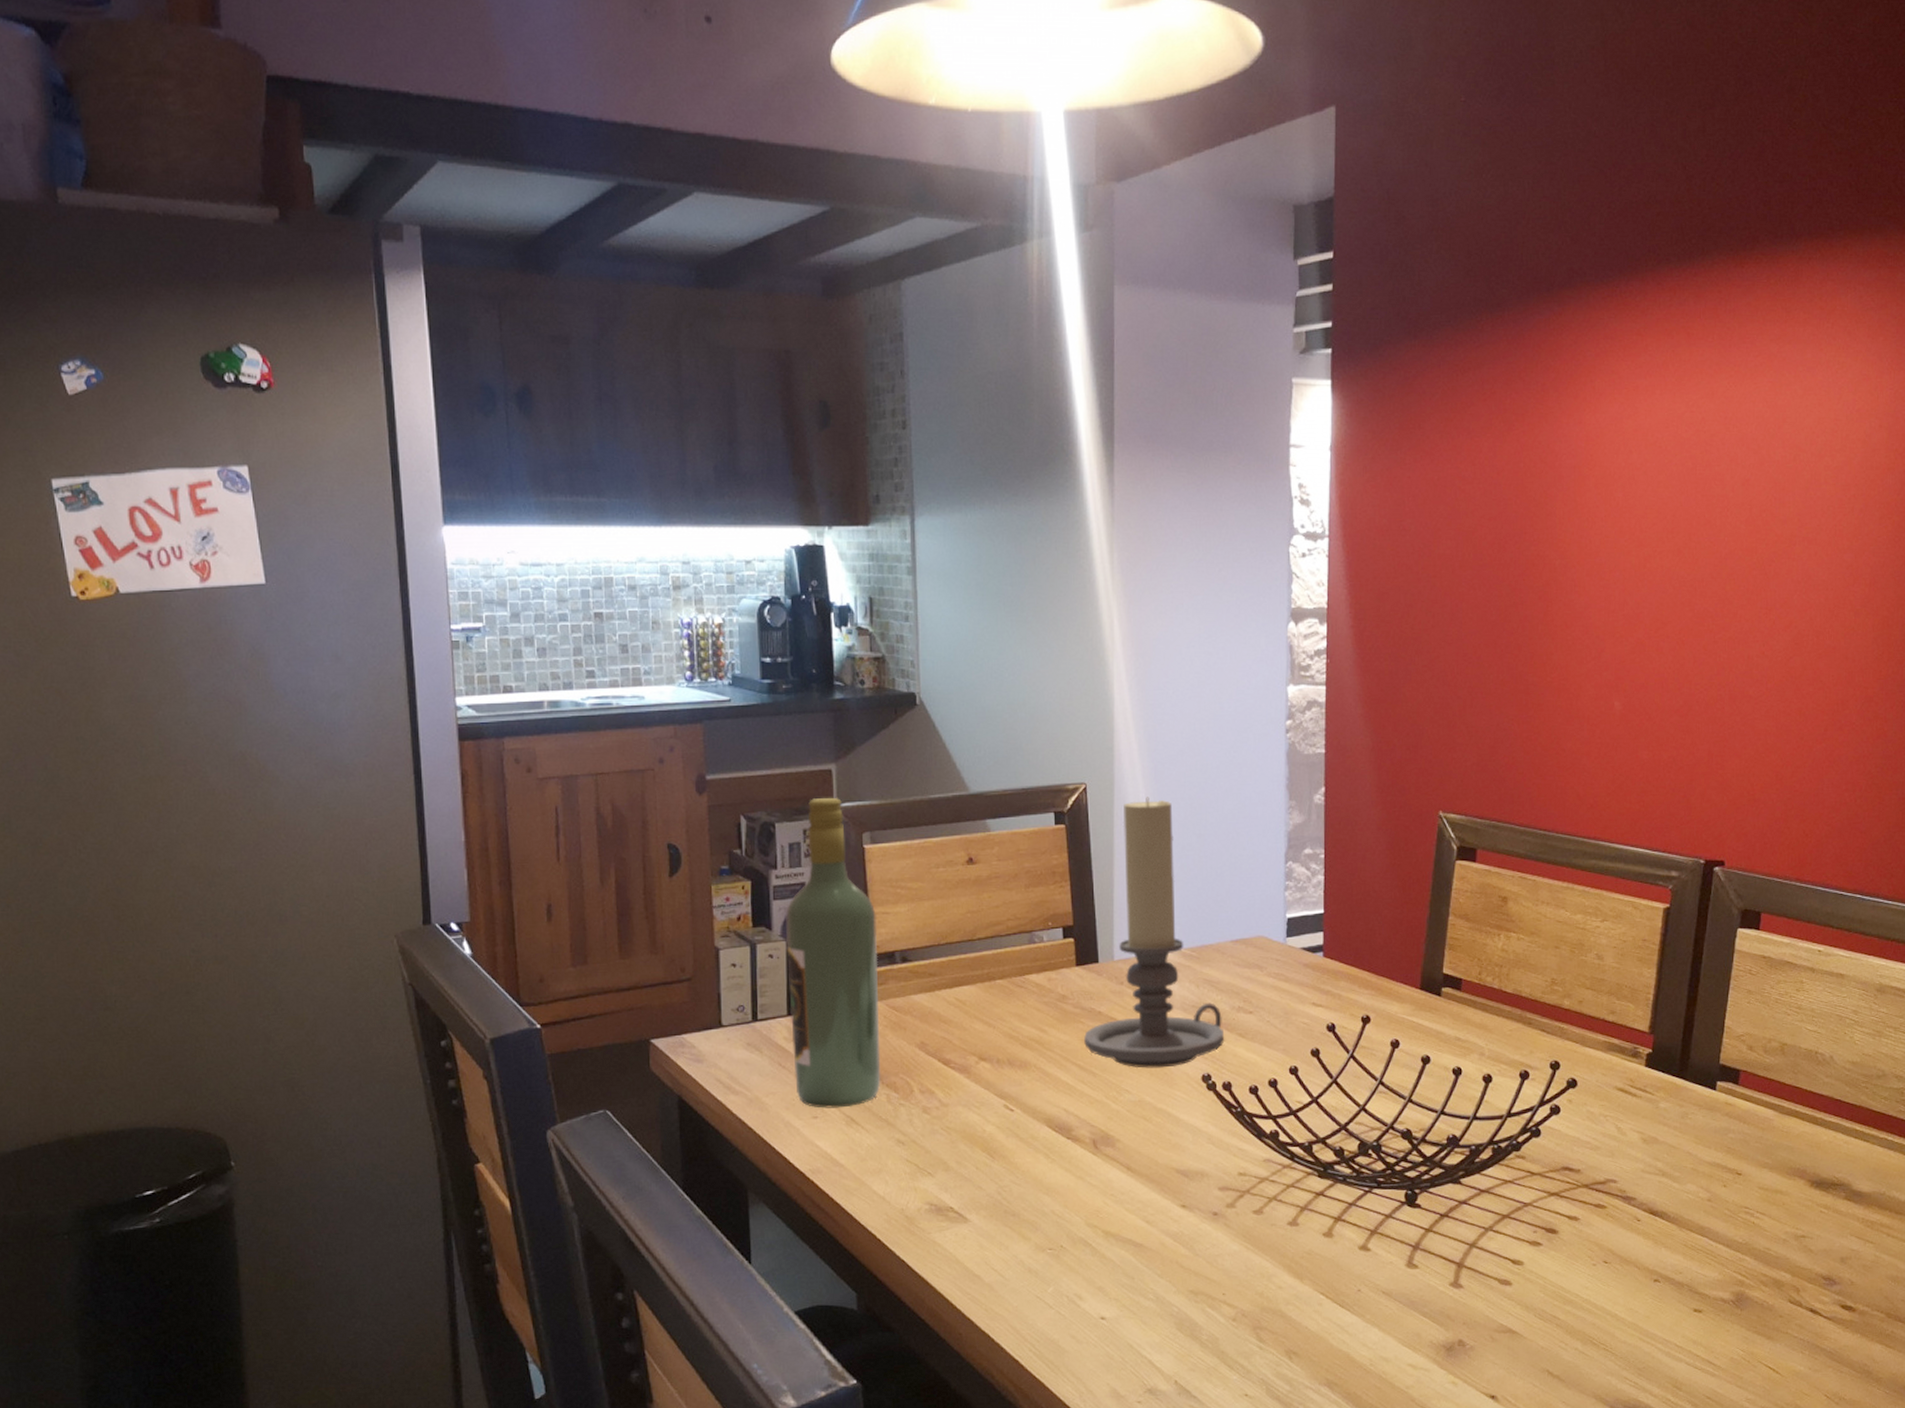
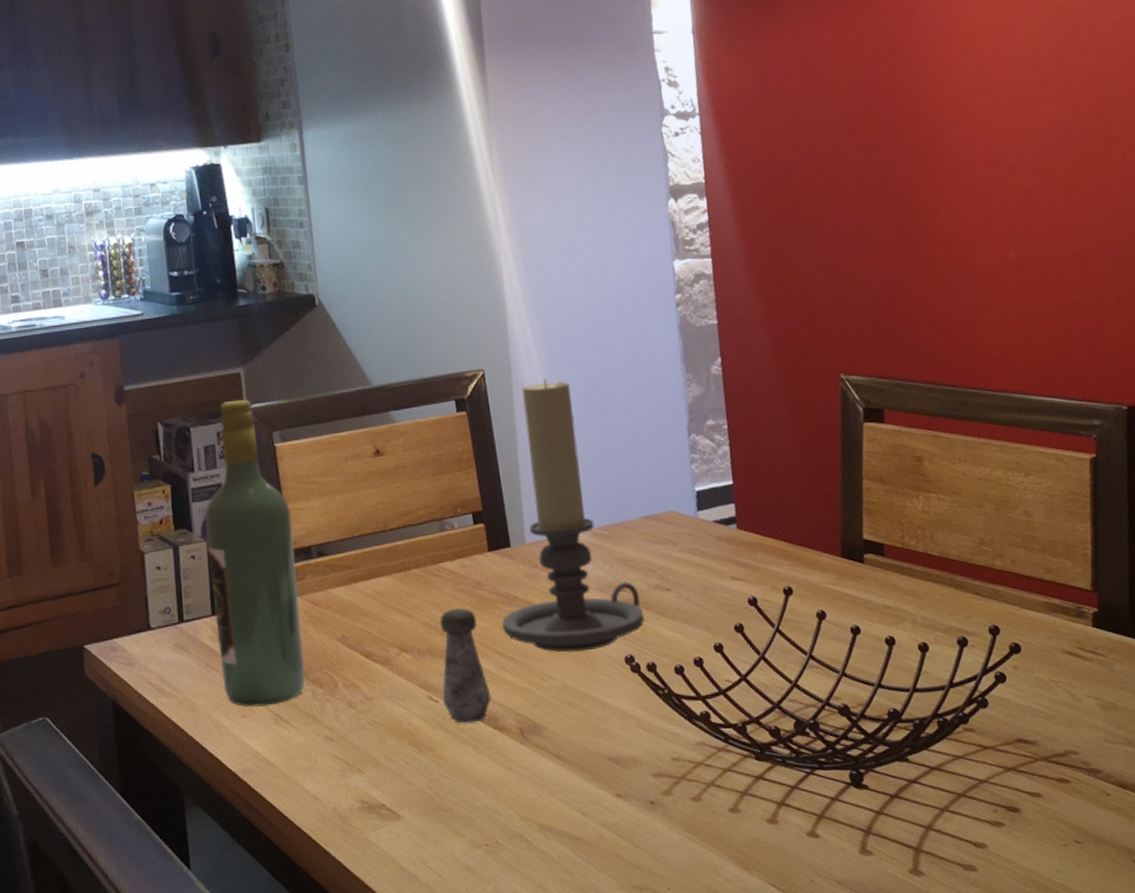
salt shaker: none [1018,1021,1067,1133] -> present [440,608,492,724]

